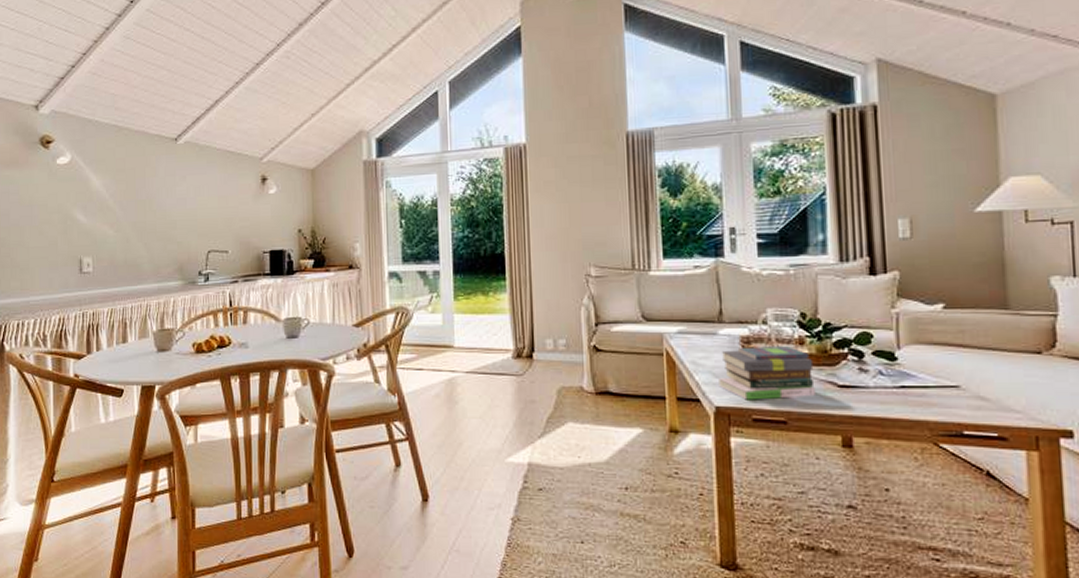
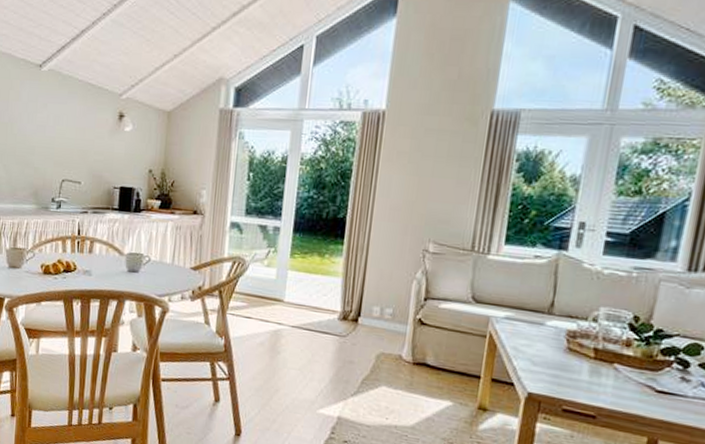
books: present [719,346,815,400] -> none [535,340,636,397]

